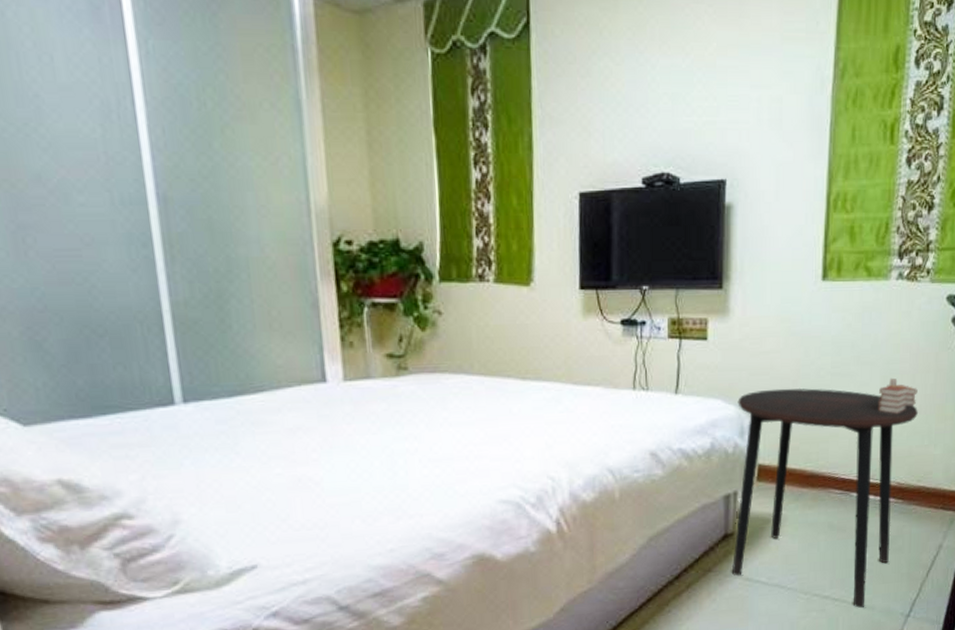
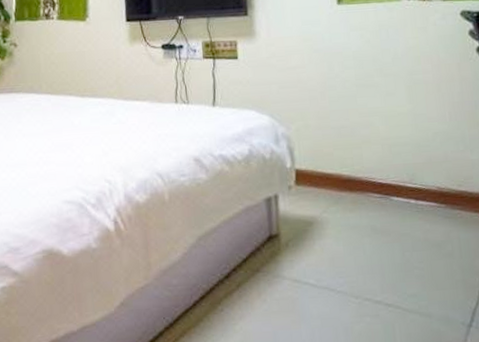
side table: present [732,387,919,608] -> none [270,98,449,315]
book: present [879,378,918,414] -> none [405,87,445,121]

